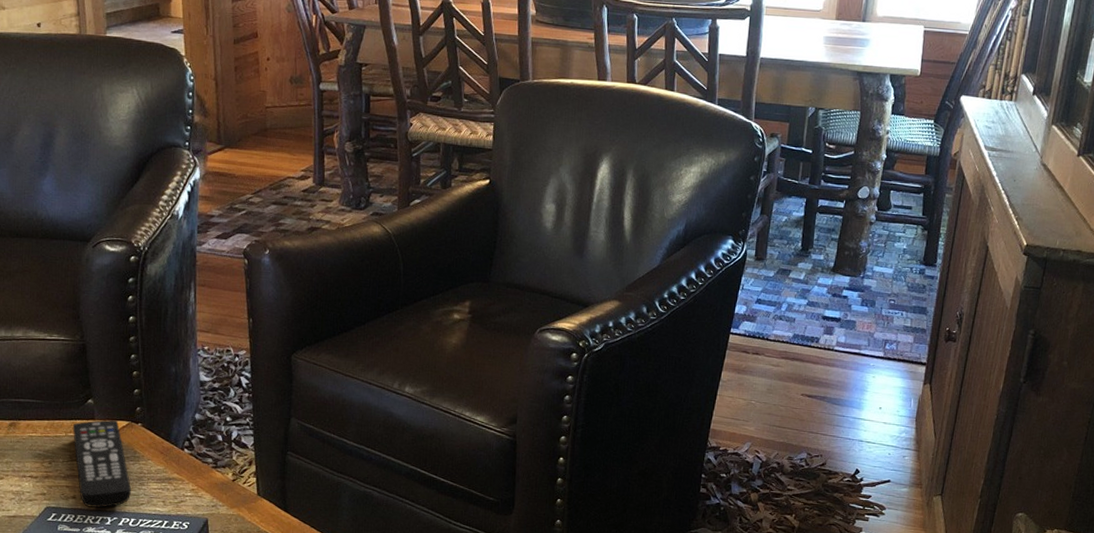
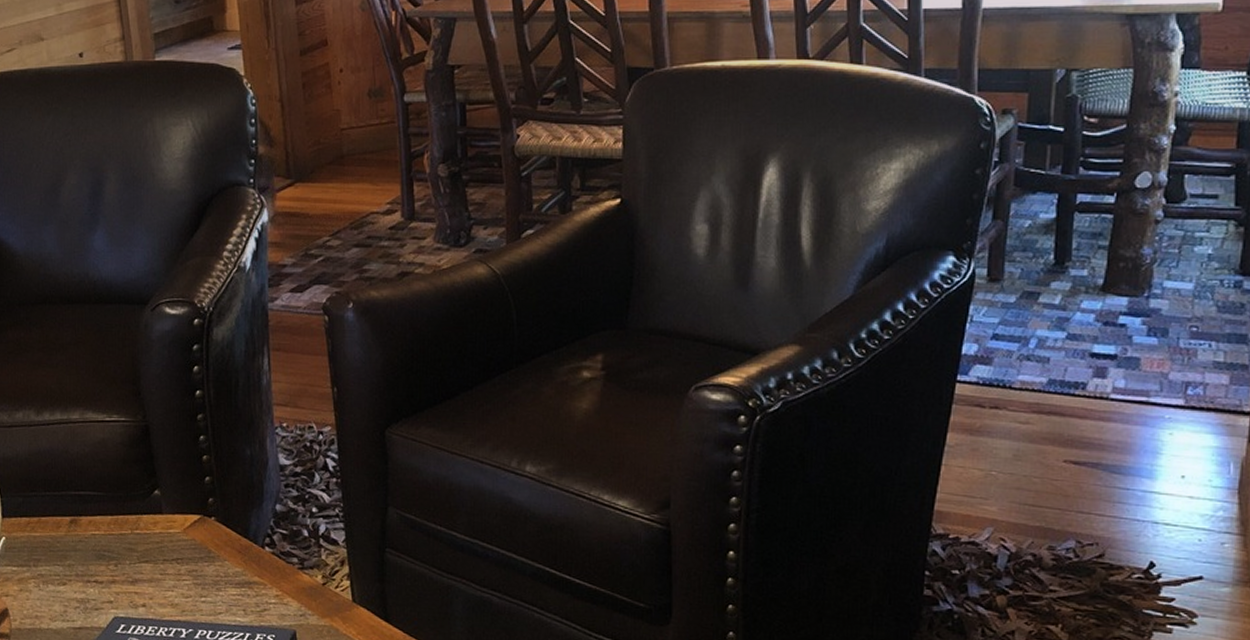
remote control: present [72,419,132,509] -> none [138,513,208,619]

